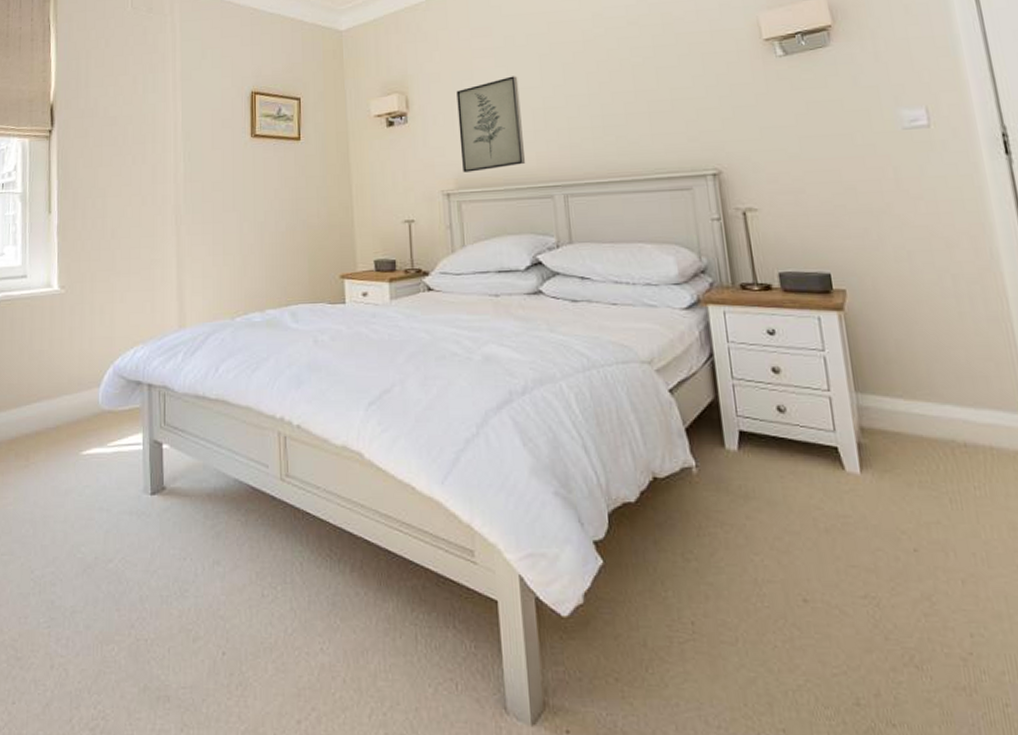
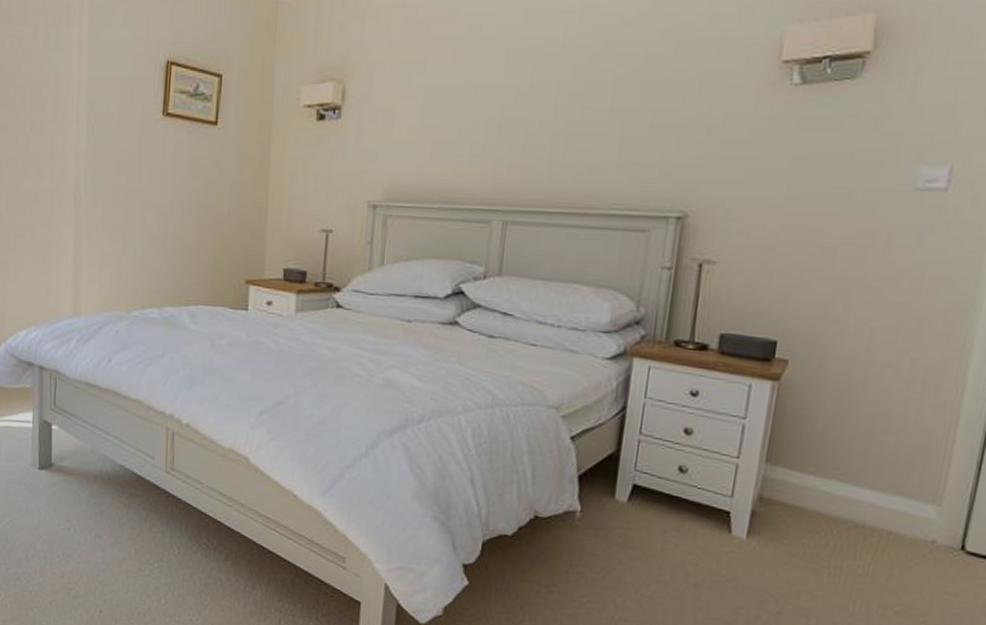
wall art: present [456,76,526,172] -> none [395,74,477,184]

